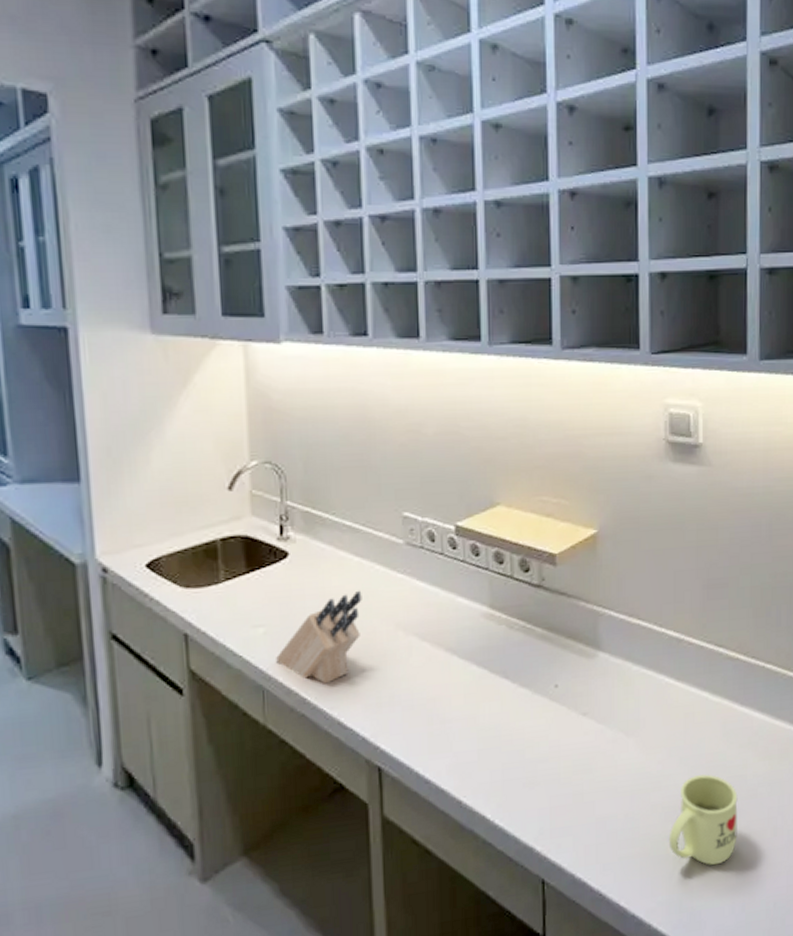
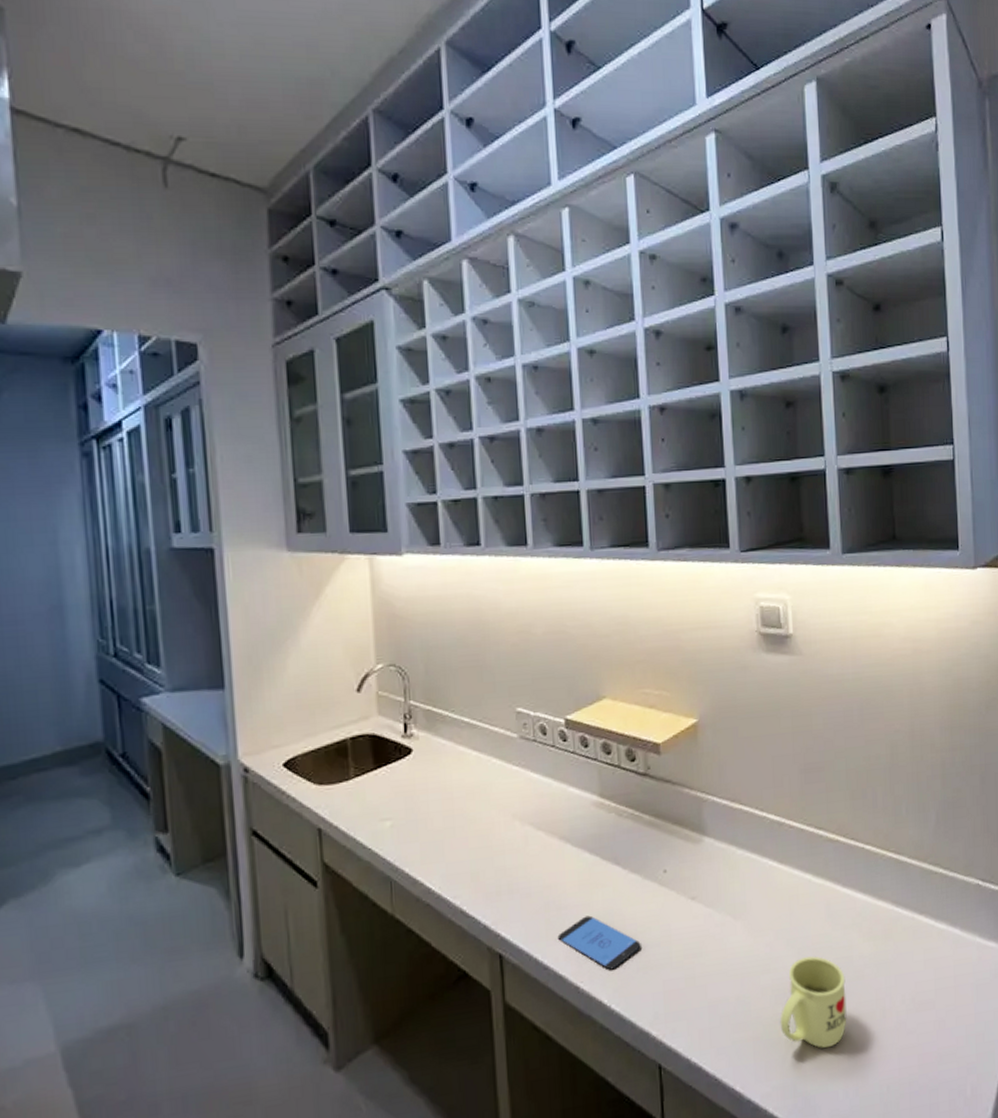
knife block: present [276,590,362,684] -> none [402,782,481,874]
smartphone: none [440,729,528,785] -> present [557,915,641,970]

